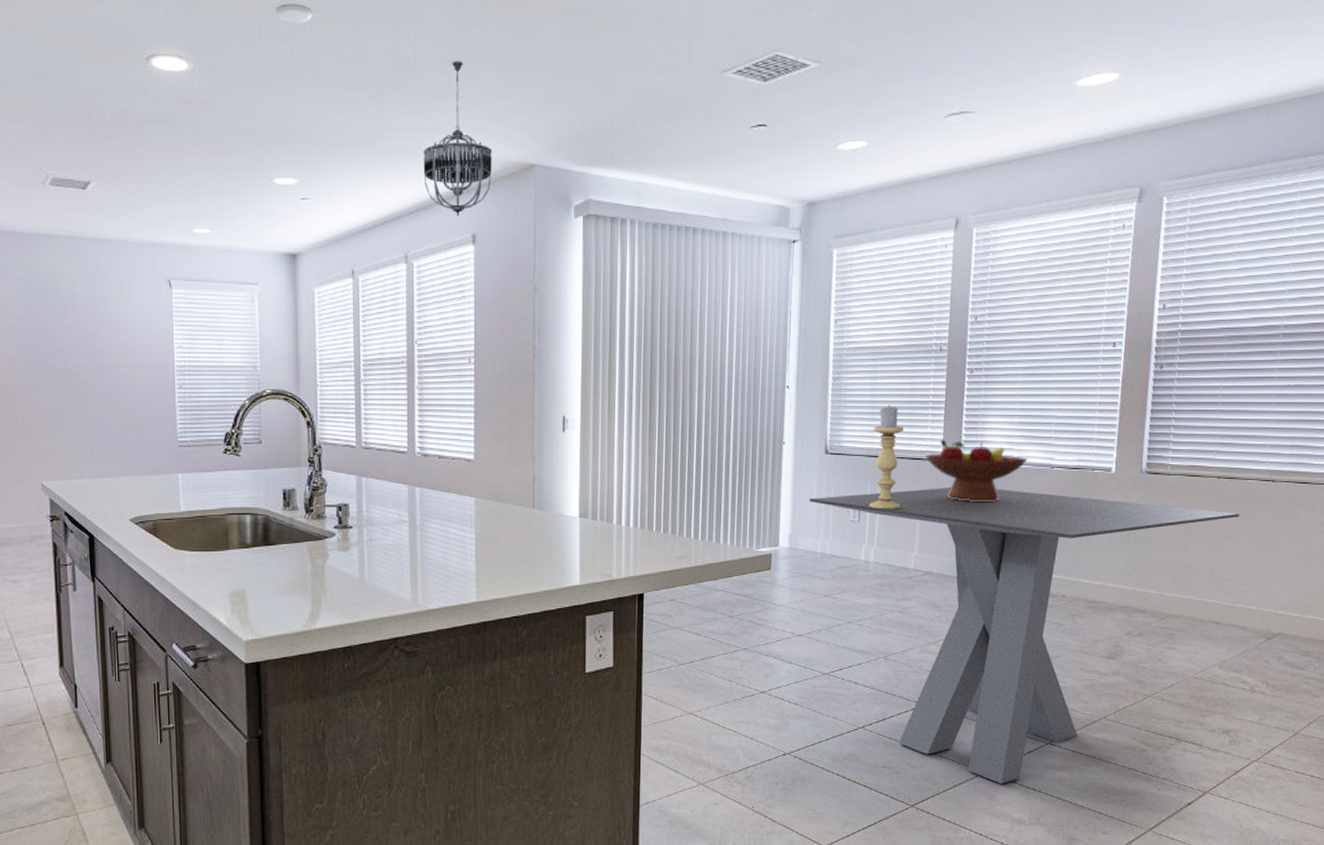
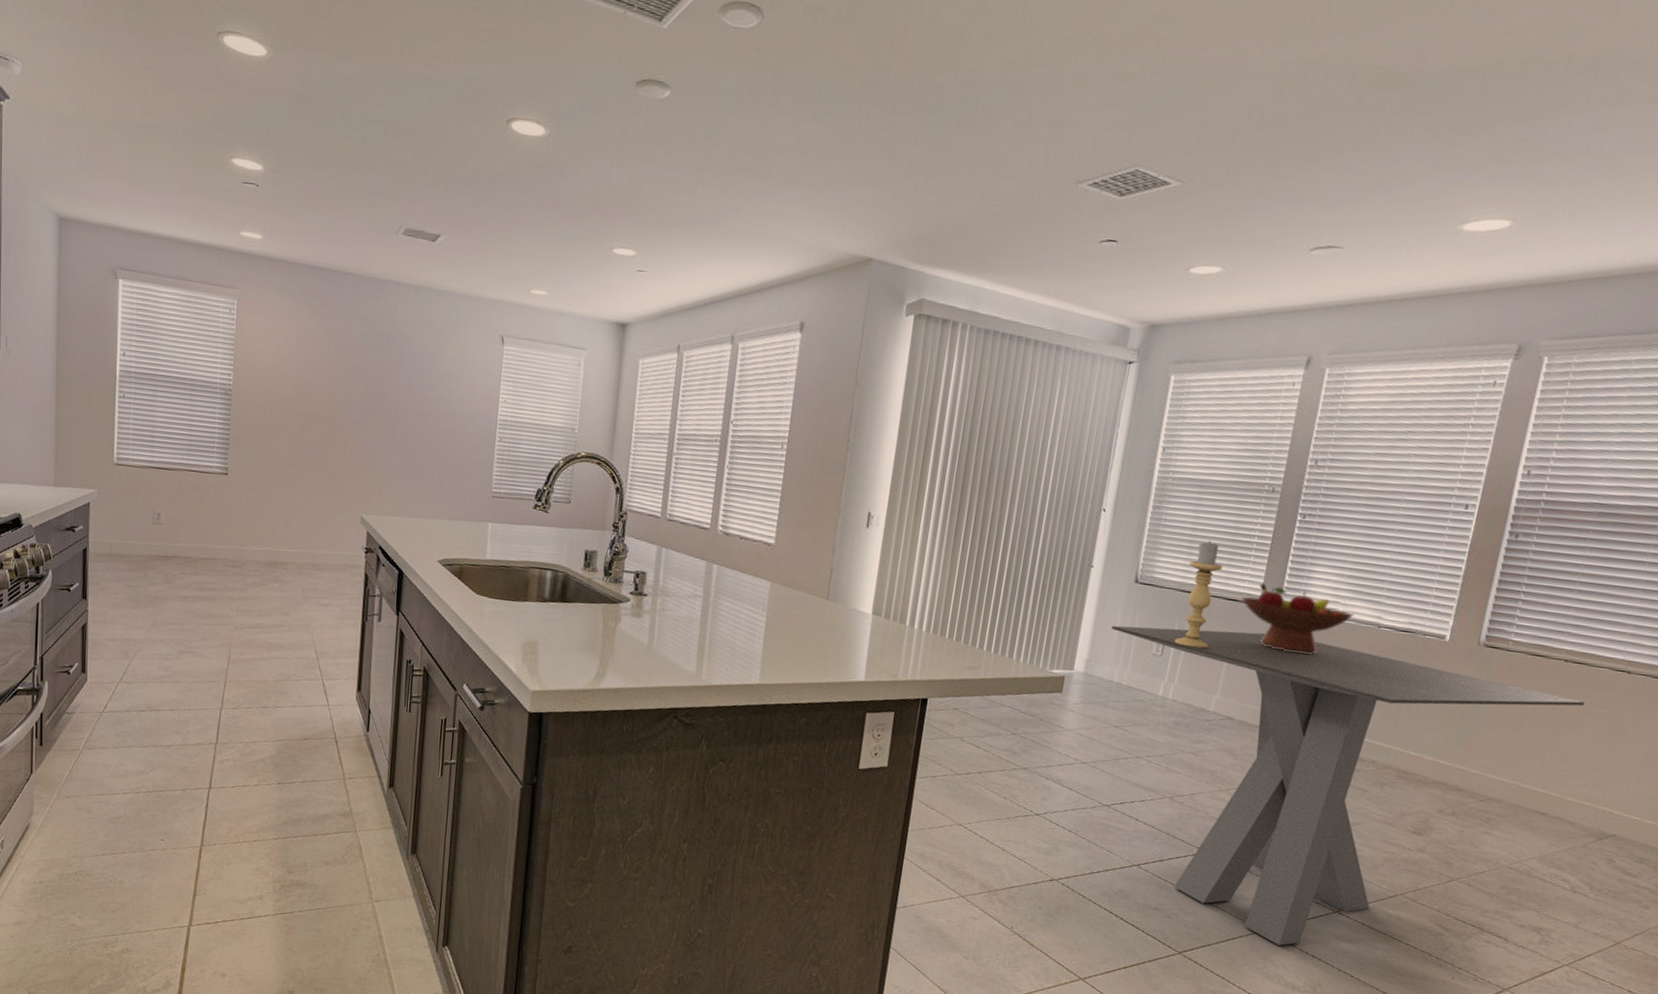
chandelier: present [423,60,492,217] -> none [759,148,831,303]

